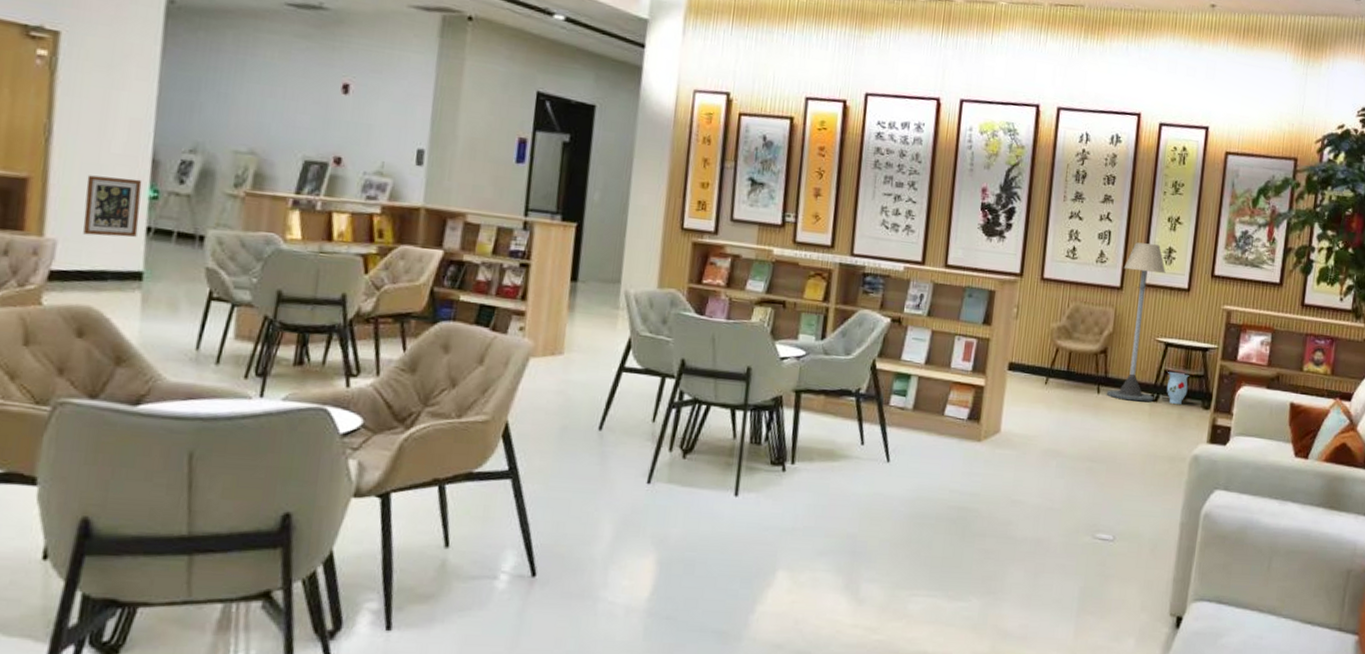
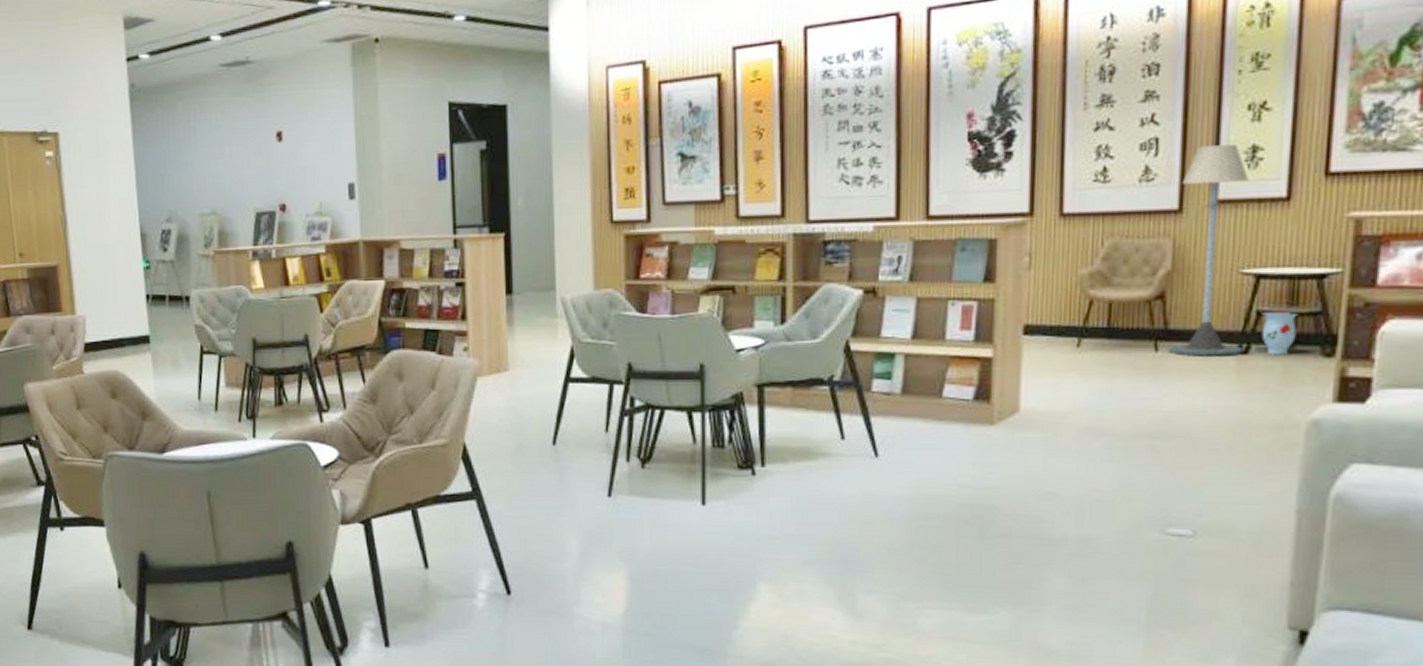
wall art: present [83,175,142,238] -> none [97,253,140,308]

